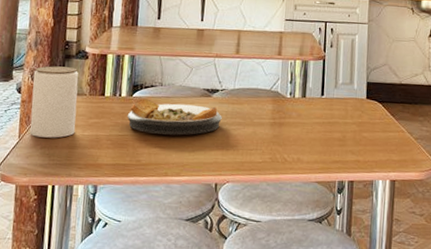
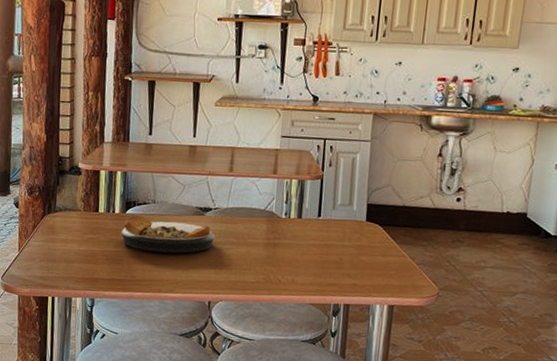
jar: present [30,66,79,138] -> none [28,181,73,252]

